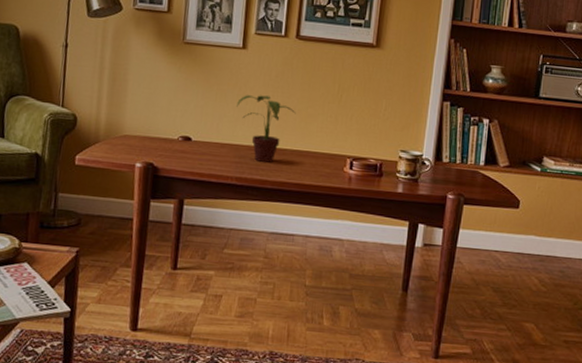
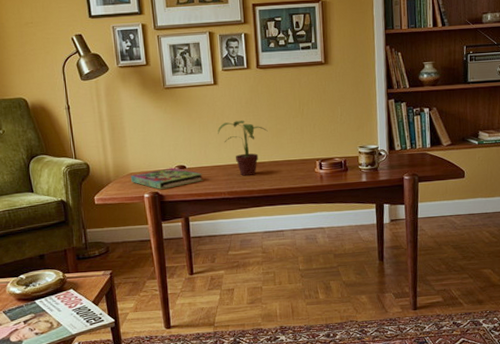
book: none [123,136,211,161] -> present [131,167,204,189]

